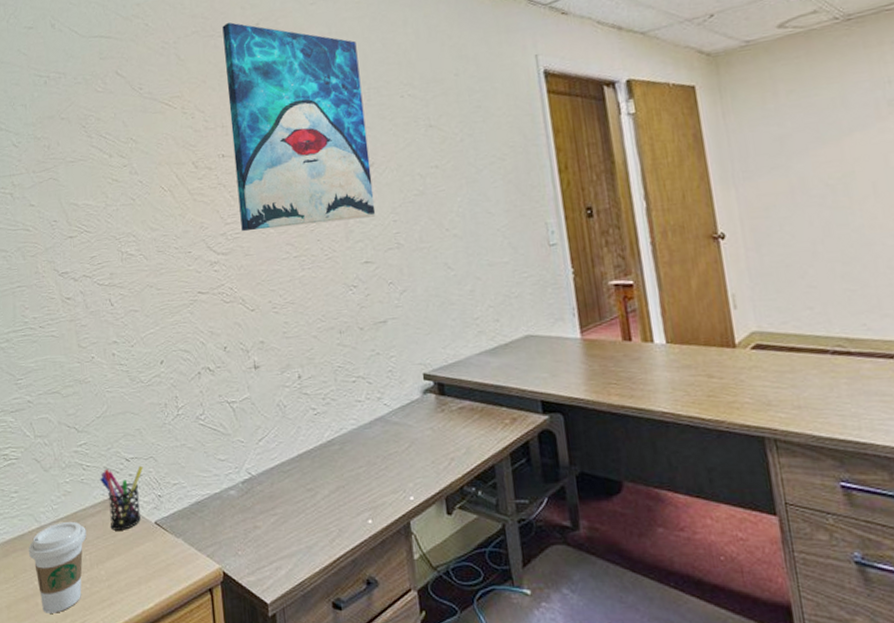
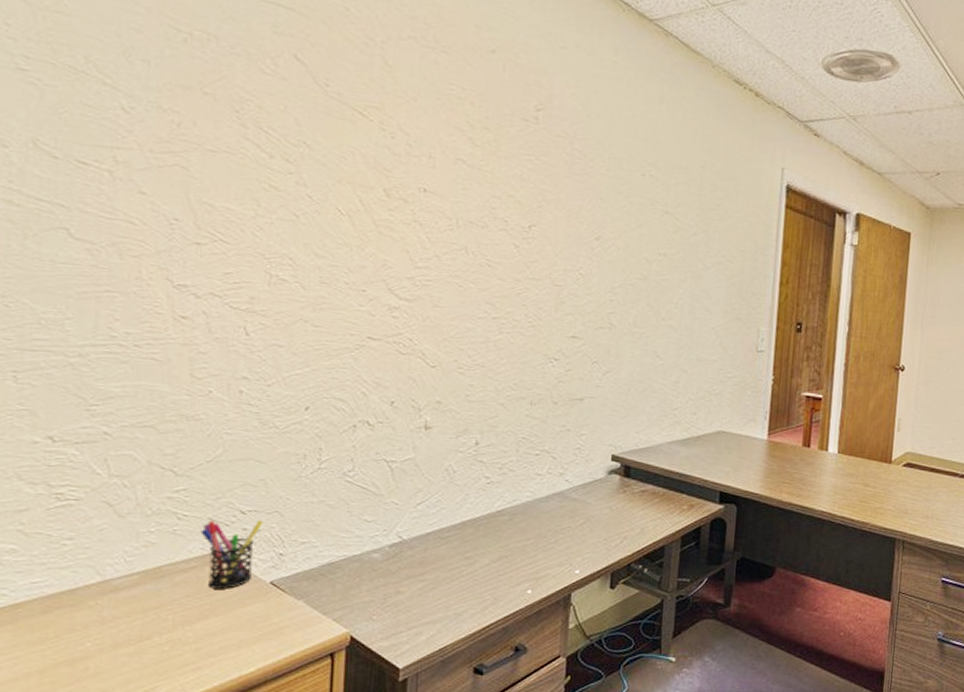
coffee cup: present [28,521,87,613] -> none [82,576,173,679]
wall art: present [222,22,376,232] -> none [434,38,605,292]

